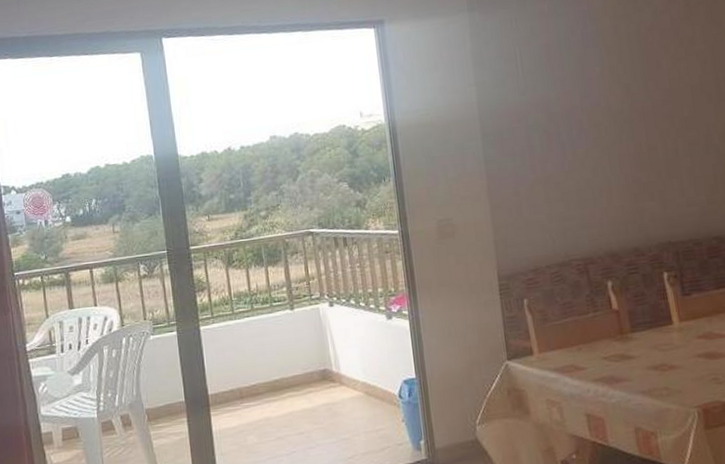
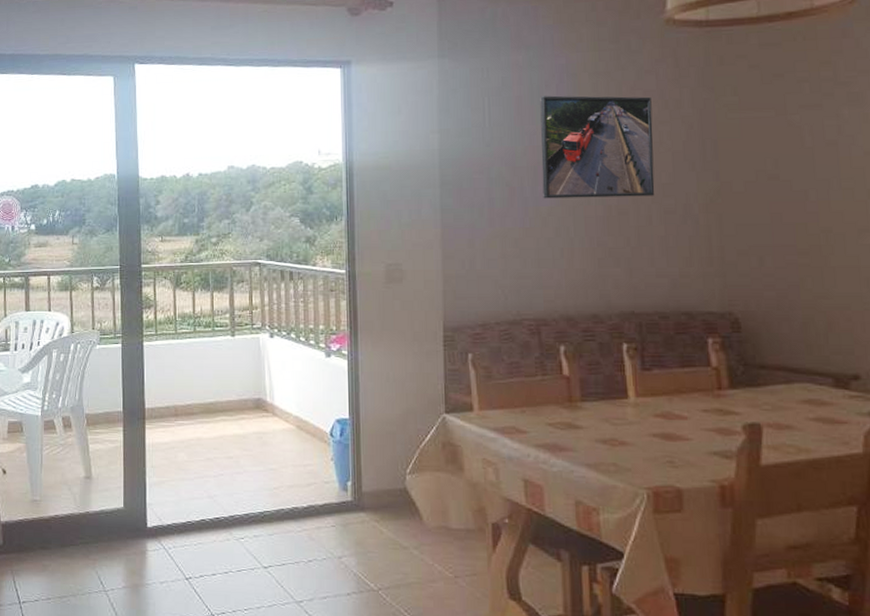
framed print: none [567,36,679,142] -> present [540,95,655,199]

